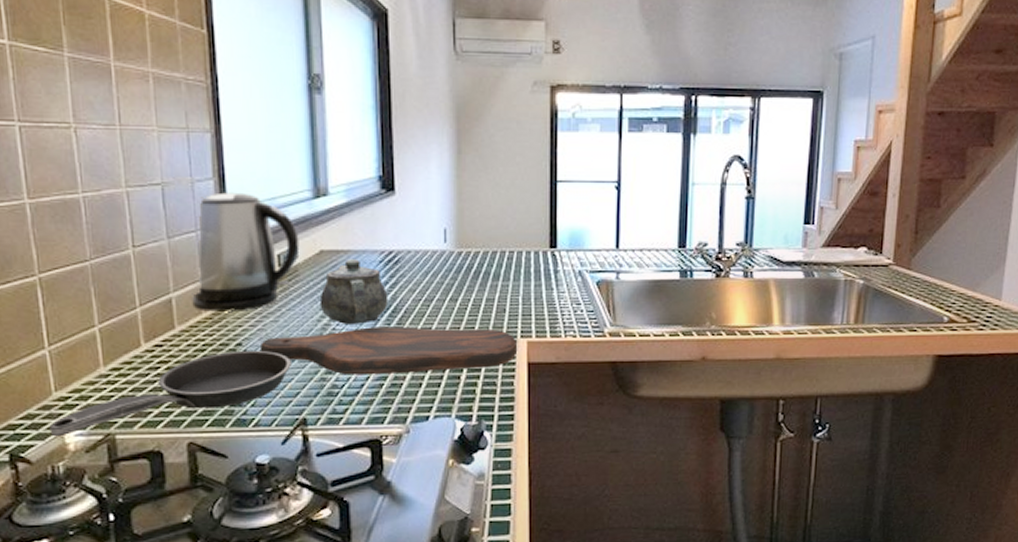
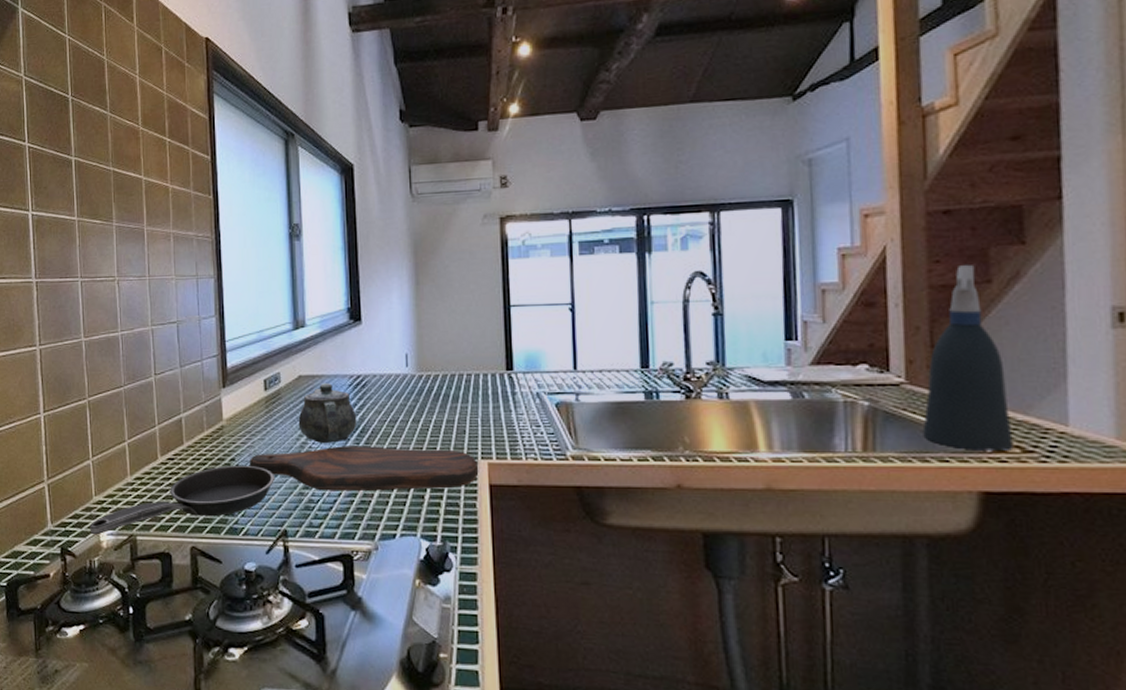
kettle: present [192,192,300,312] -> none [197,327,282,430]
spray bottle: none [900,161,965,321] -> present [922,264,1014,451]

